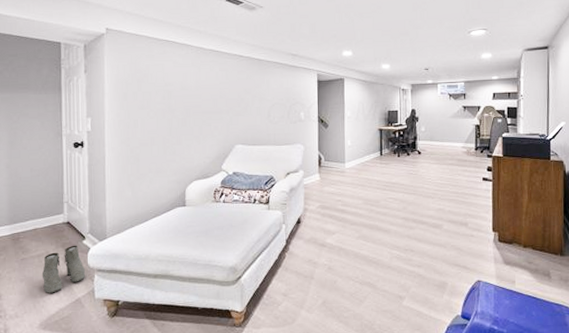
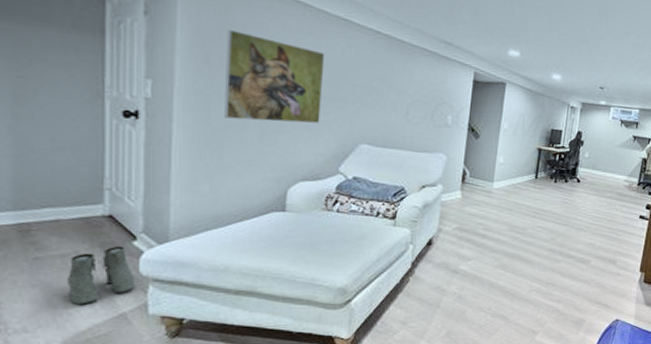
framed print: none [137,72,205,138] -> present [224,29,325,124]

